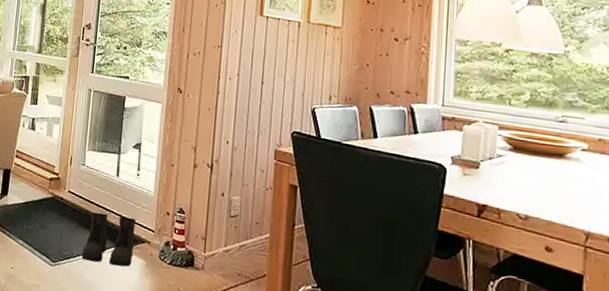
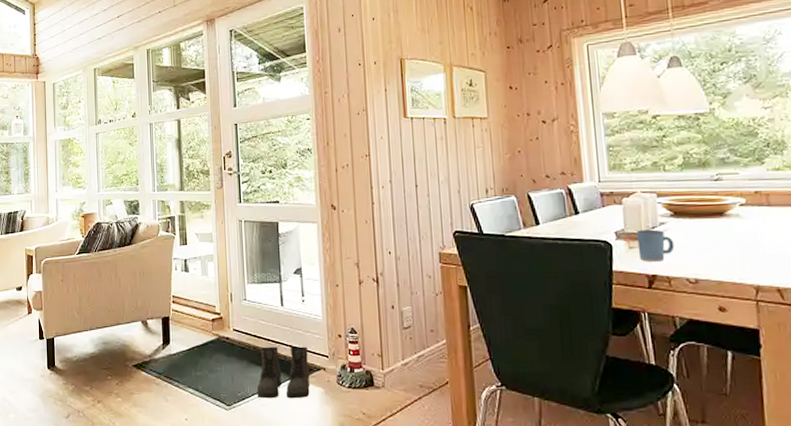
mug: none [472,158,509,193] -> present [636,229,675,262]

